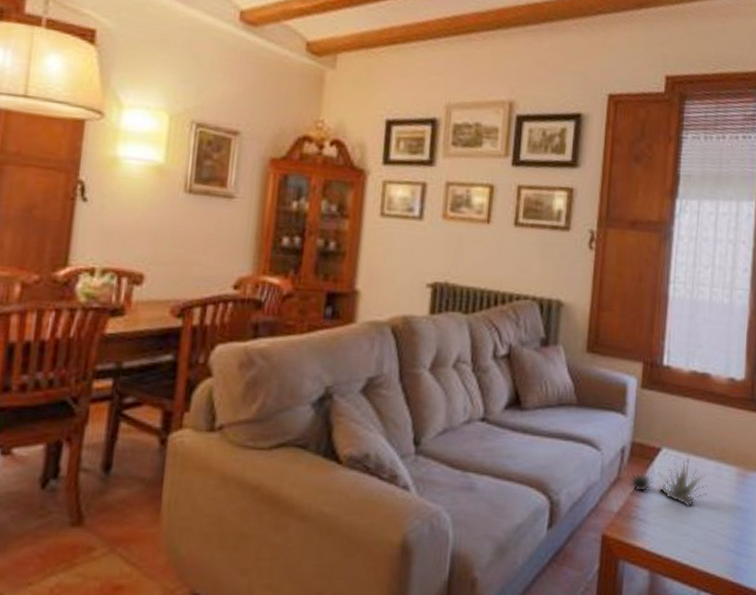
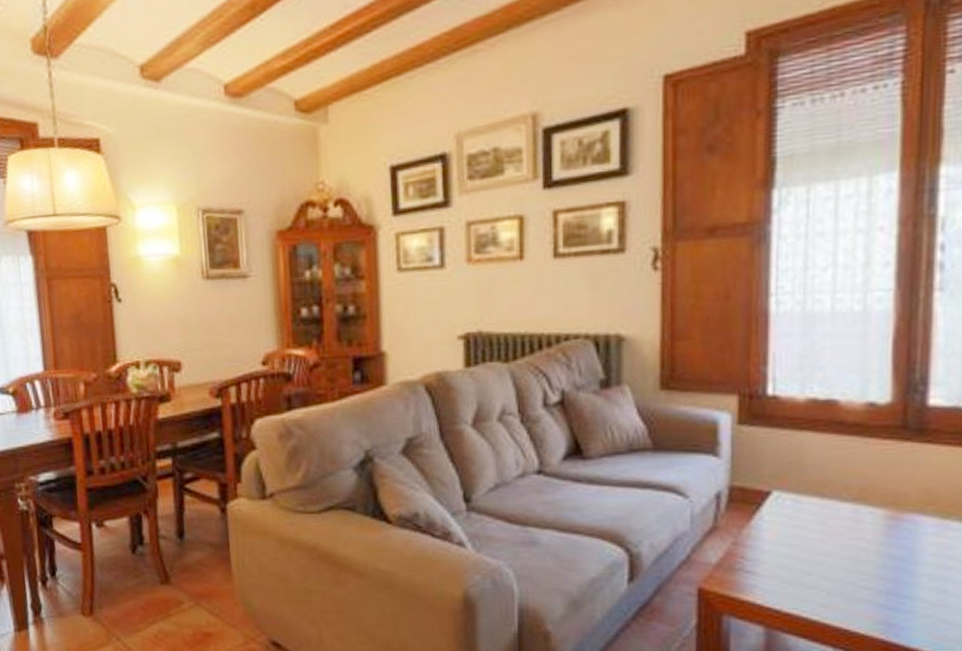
succulent plant: present [629,451,707,508] -> none [729,493,841,557]

